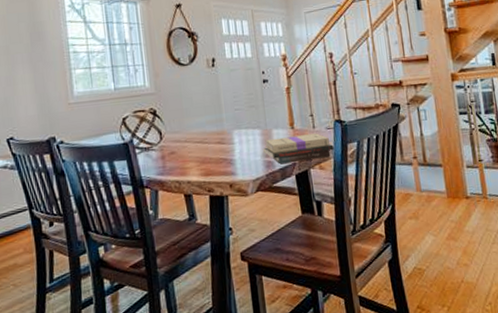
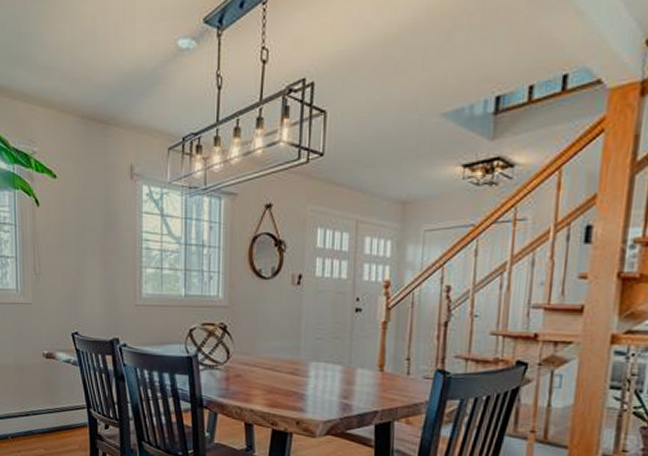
books: present [263,133,334,164] -> none [342,378,429,412]

